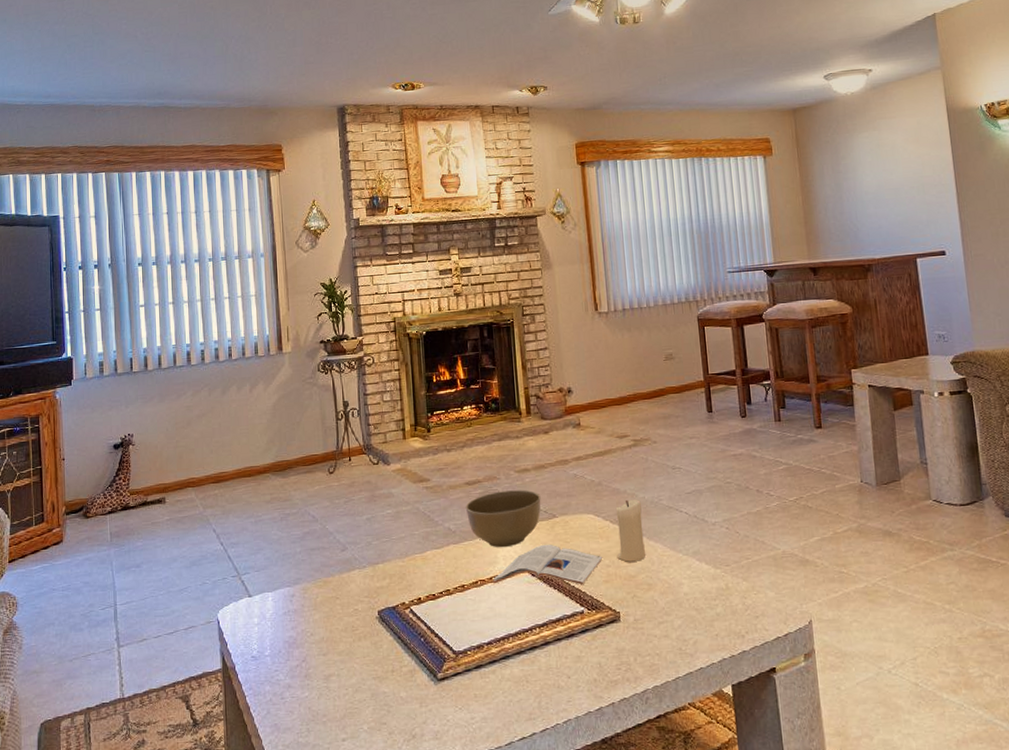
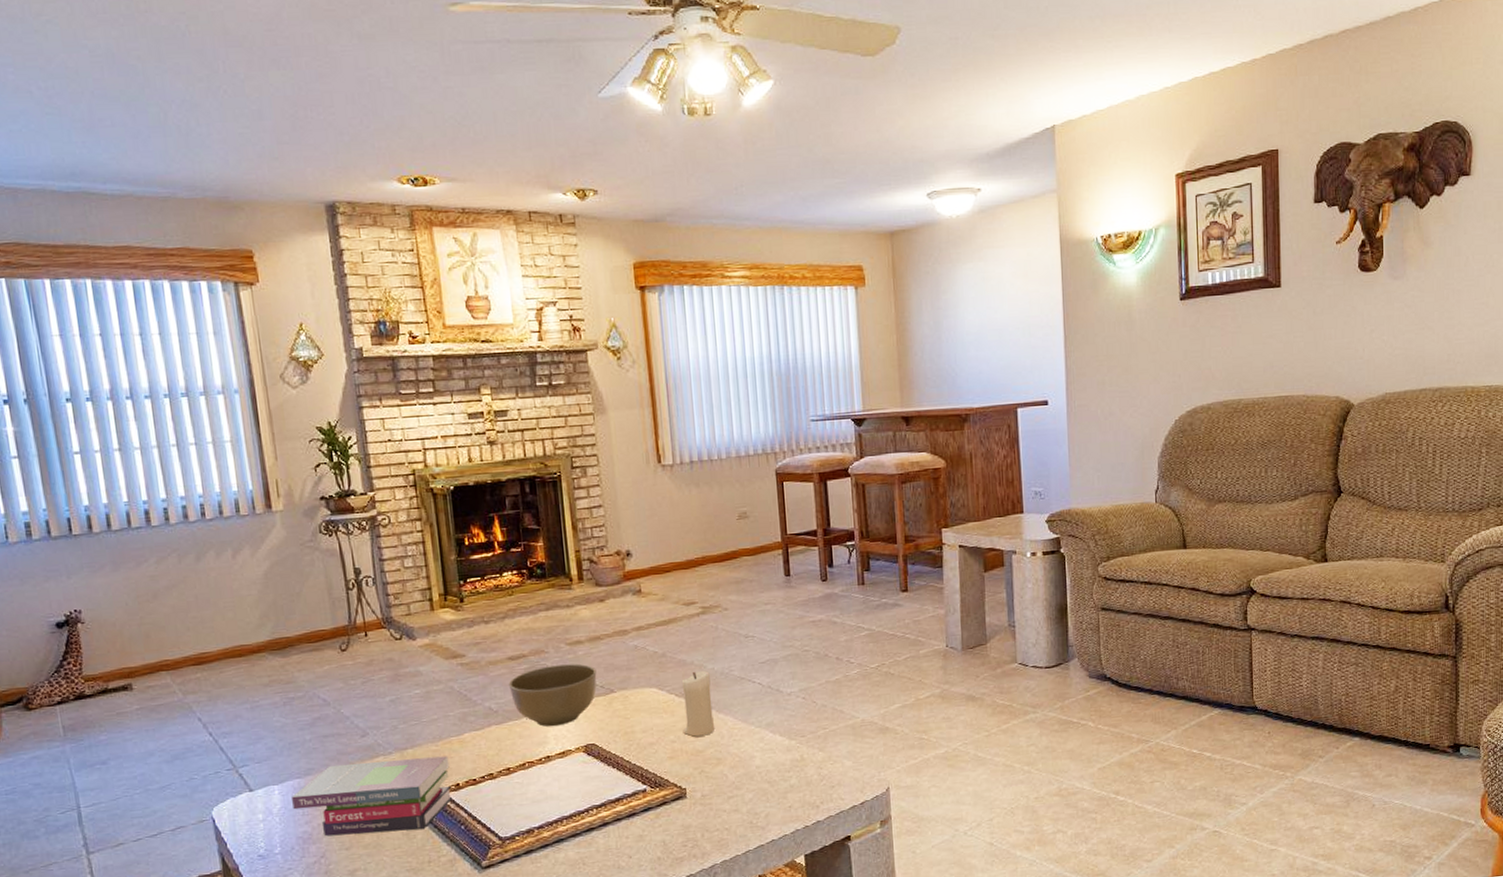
books: none [282,571,414,642] -> present [292,756,452,837]
magazine: present [493,544,603,584] -> none [543,721,668,766]

